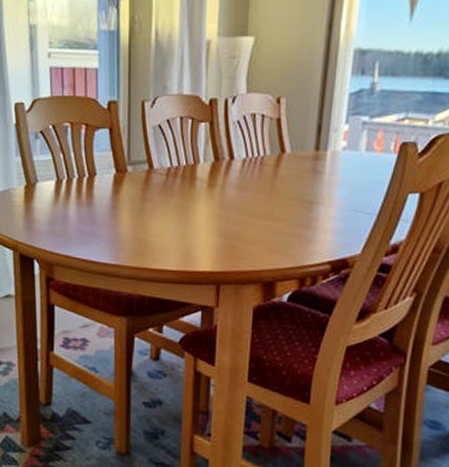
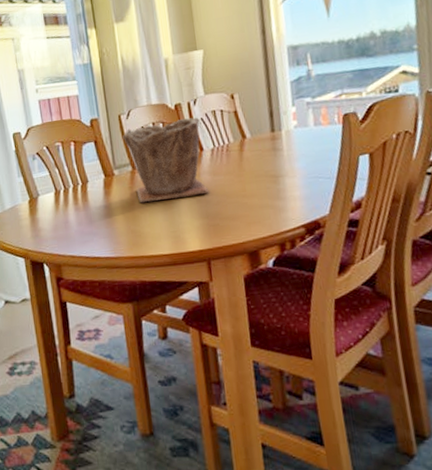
plant pot: none [143,117,235,210] -> present [123,117,209,203]

